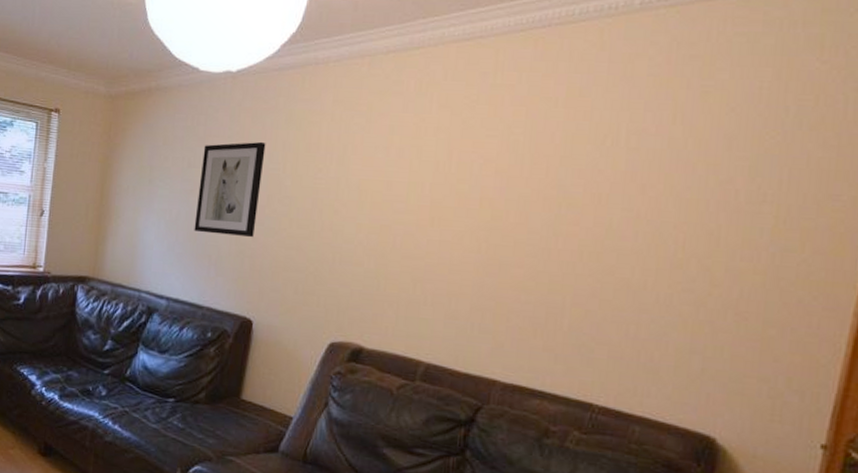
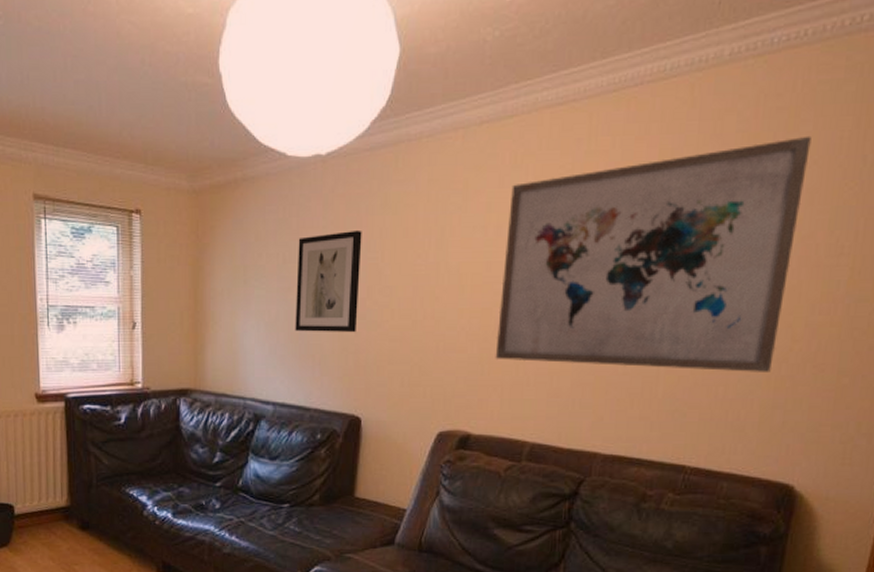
wall art: none [392,84,728,315] -> present [495,135,812,372]

